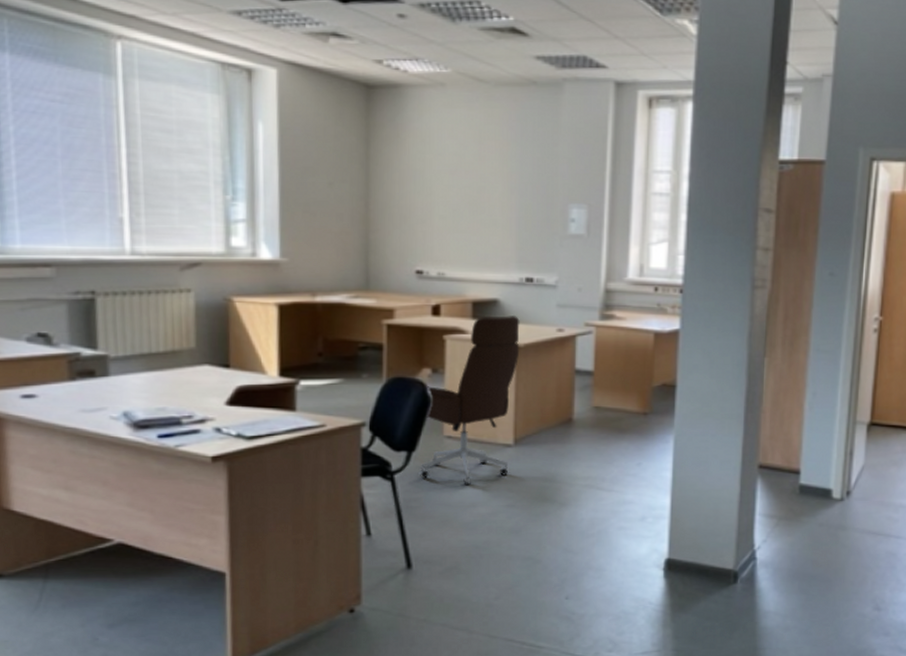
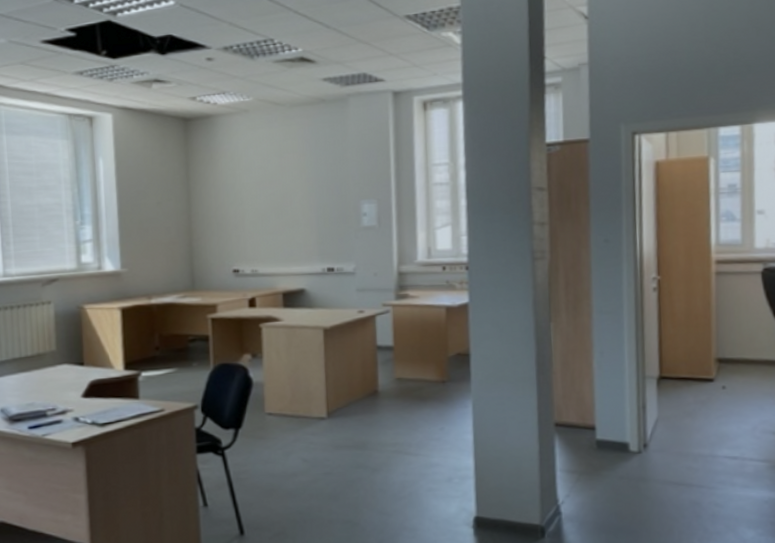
office chair: present [418,315,520,485] -> none [245,302,327,456]

